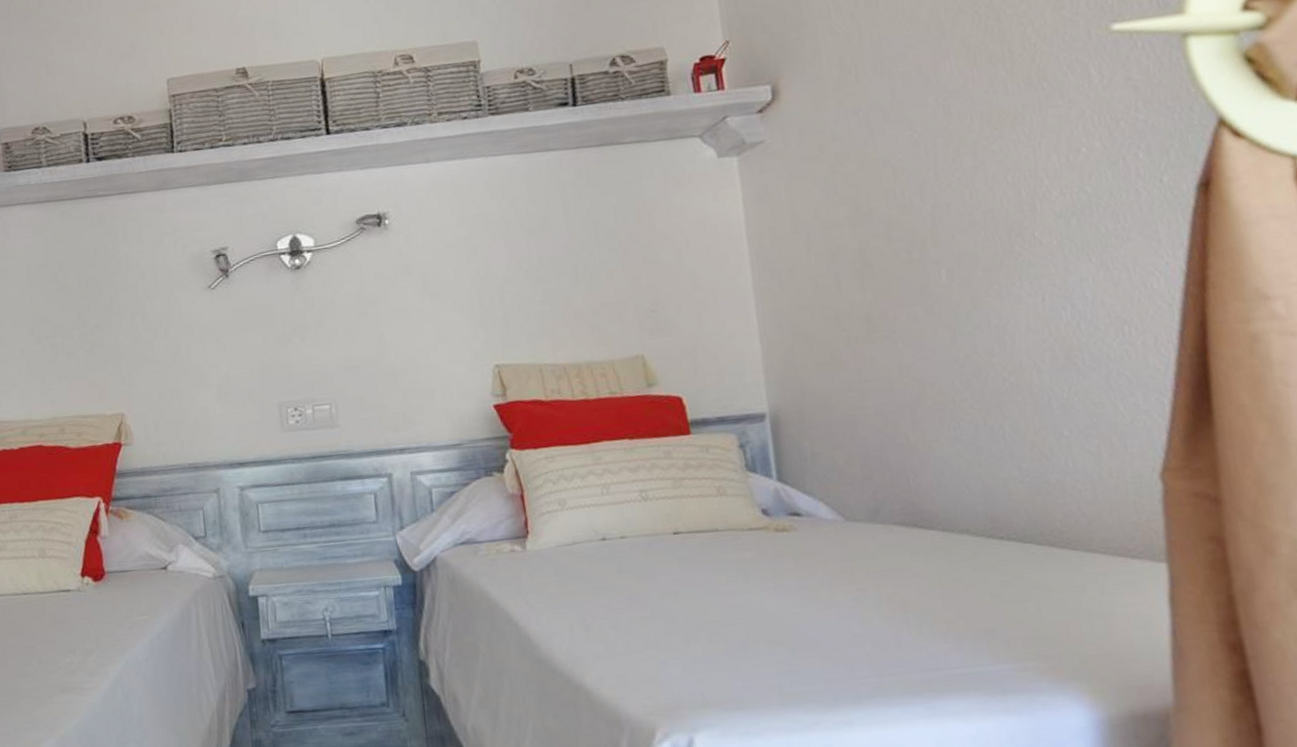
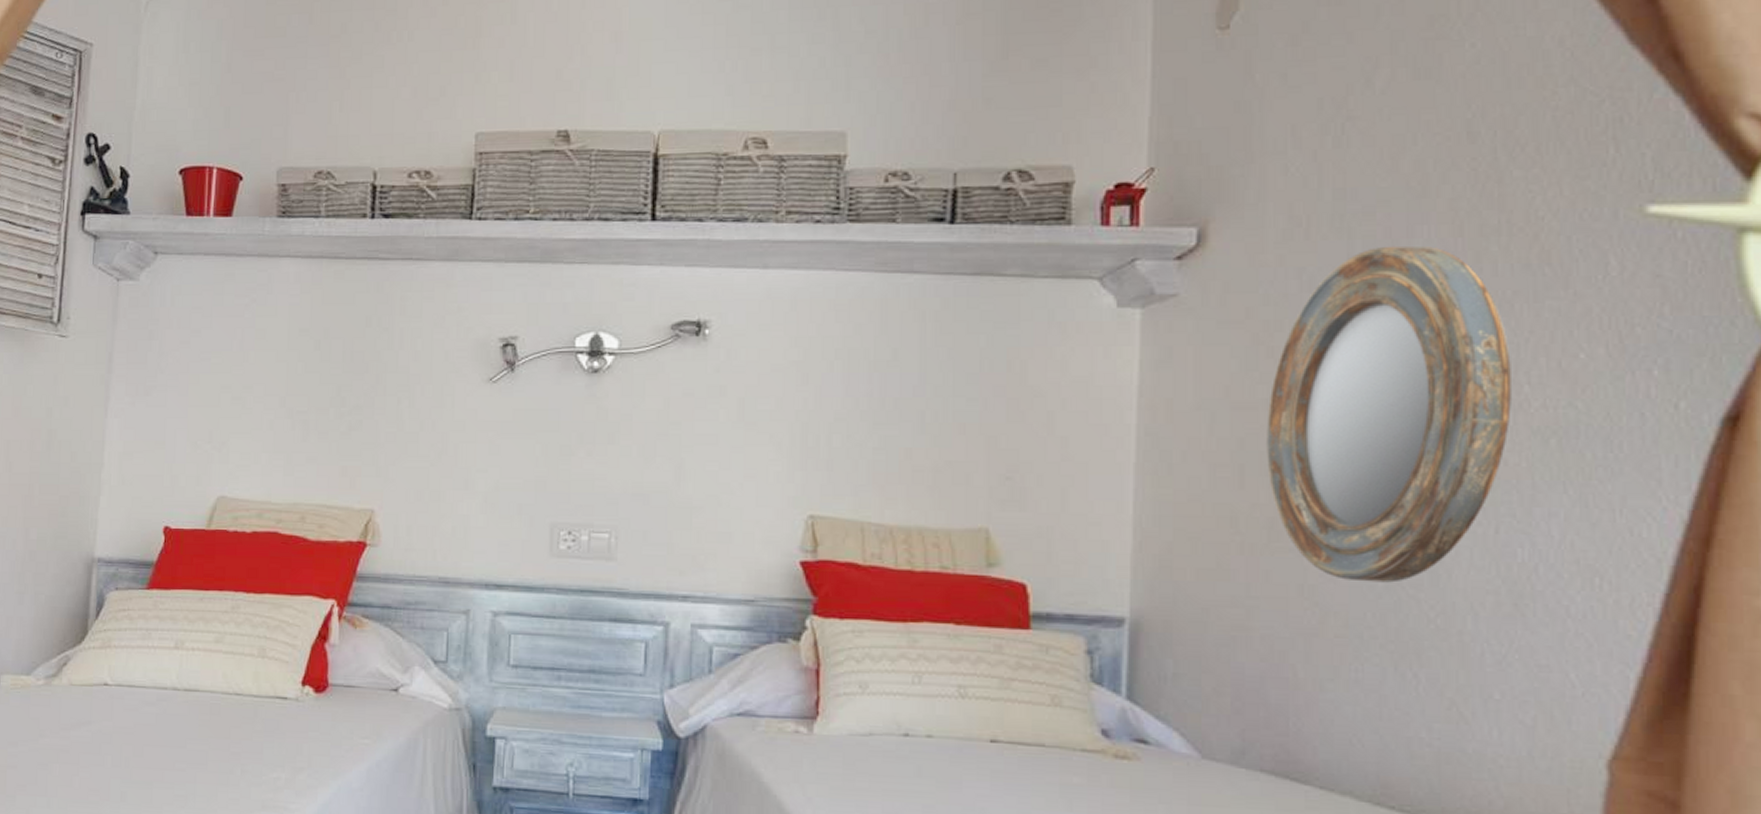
home mirror: none [850,77,1039,356] -> present [1267,245,1511,583]

